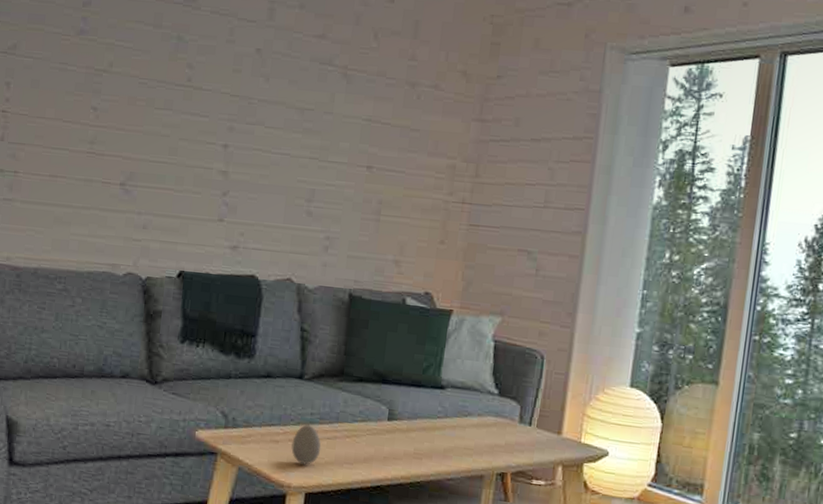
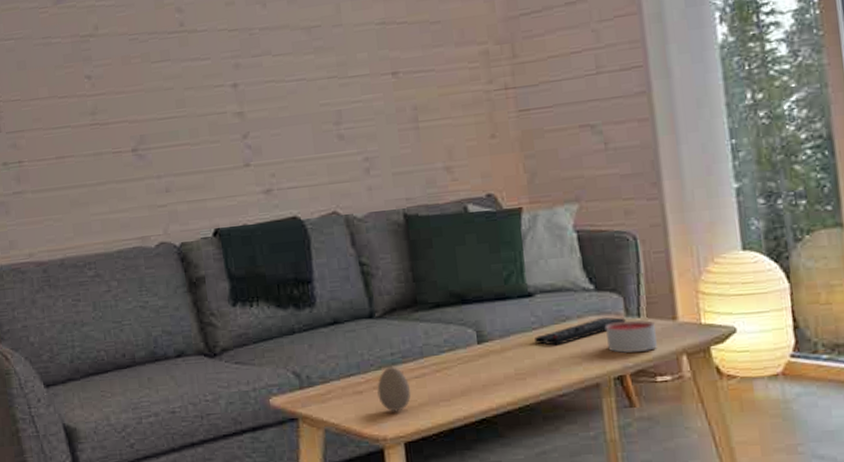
remote control: none [437,419,519,436] -> present [535,317,626,346]
candle: none [498,426,542,457] -> present [606,319,657,354]

